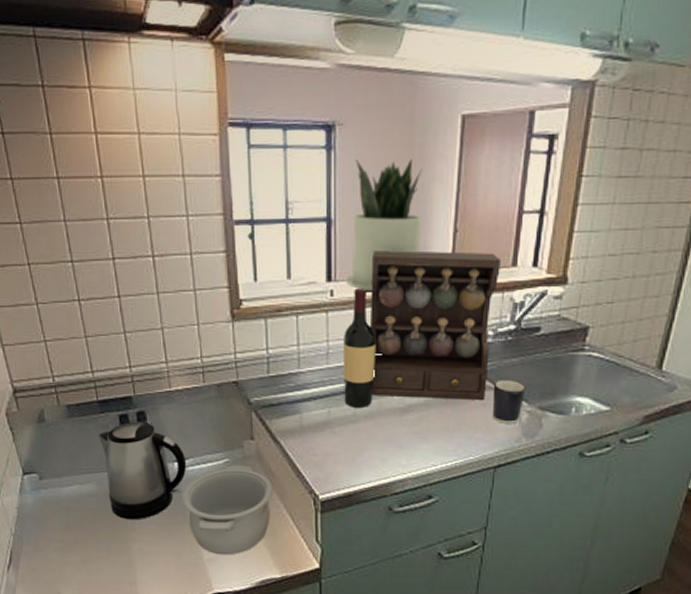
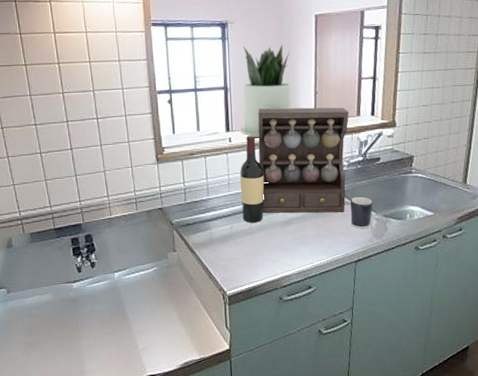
kettle: present [99,421,187,520] -> none [55,242,125,321]
cooking pot: present [182,465,273,555] -> none [121,271,191,344]

